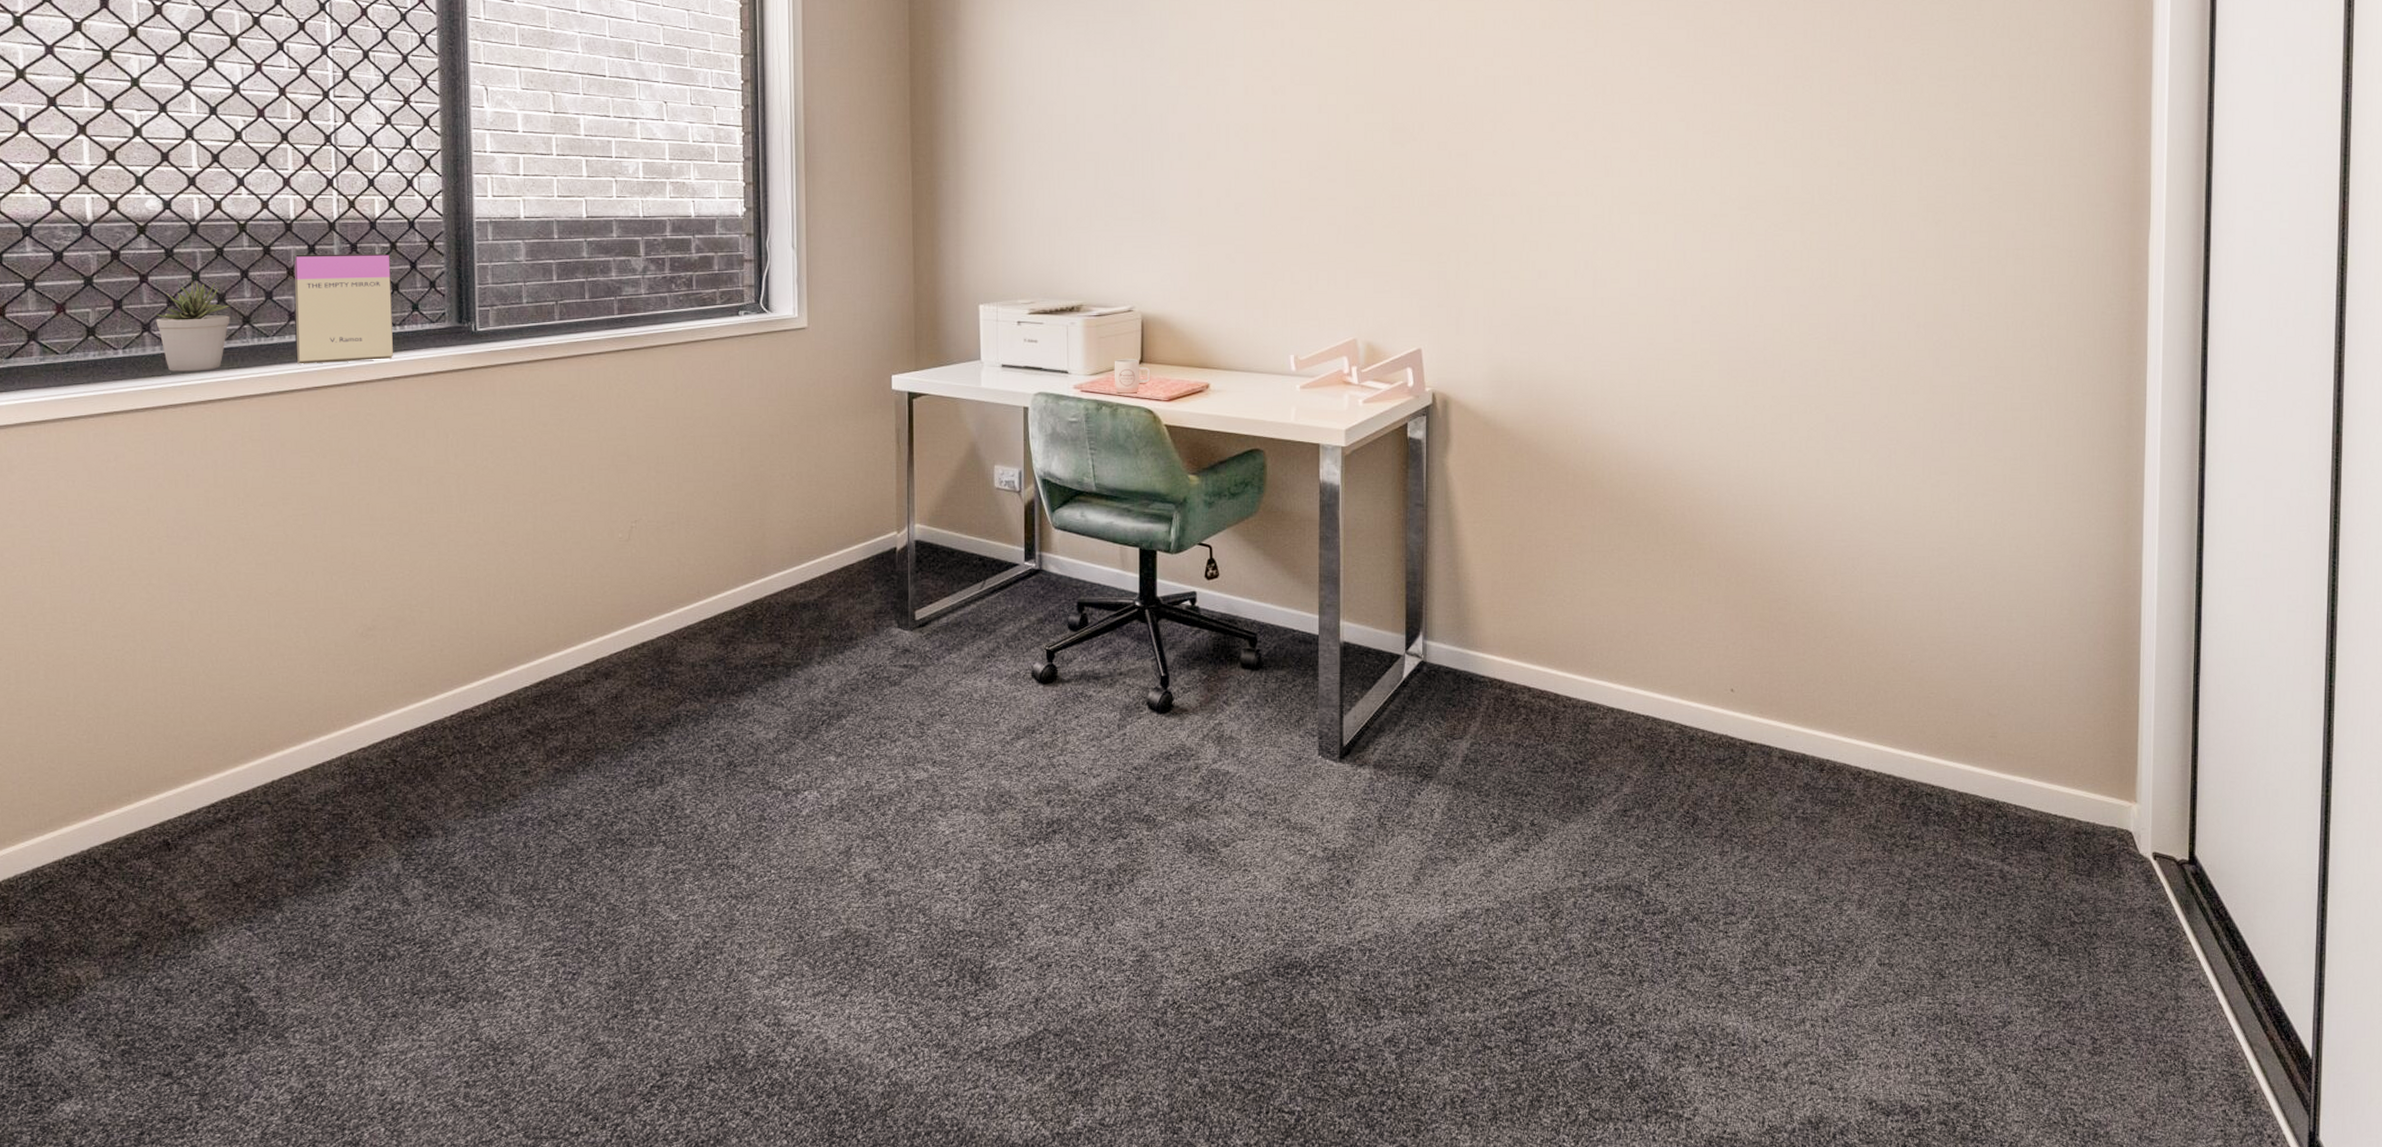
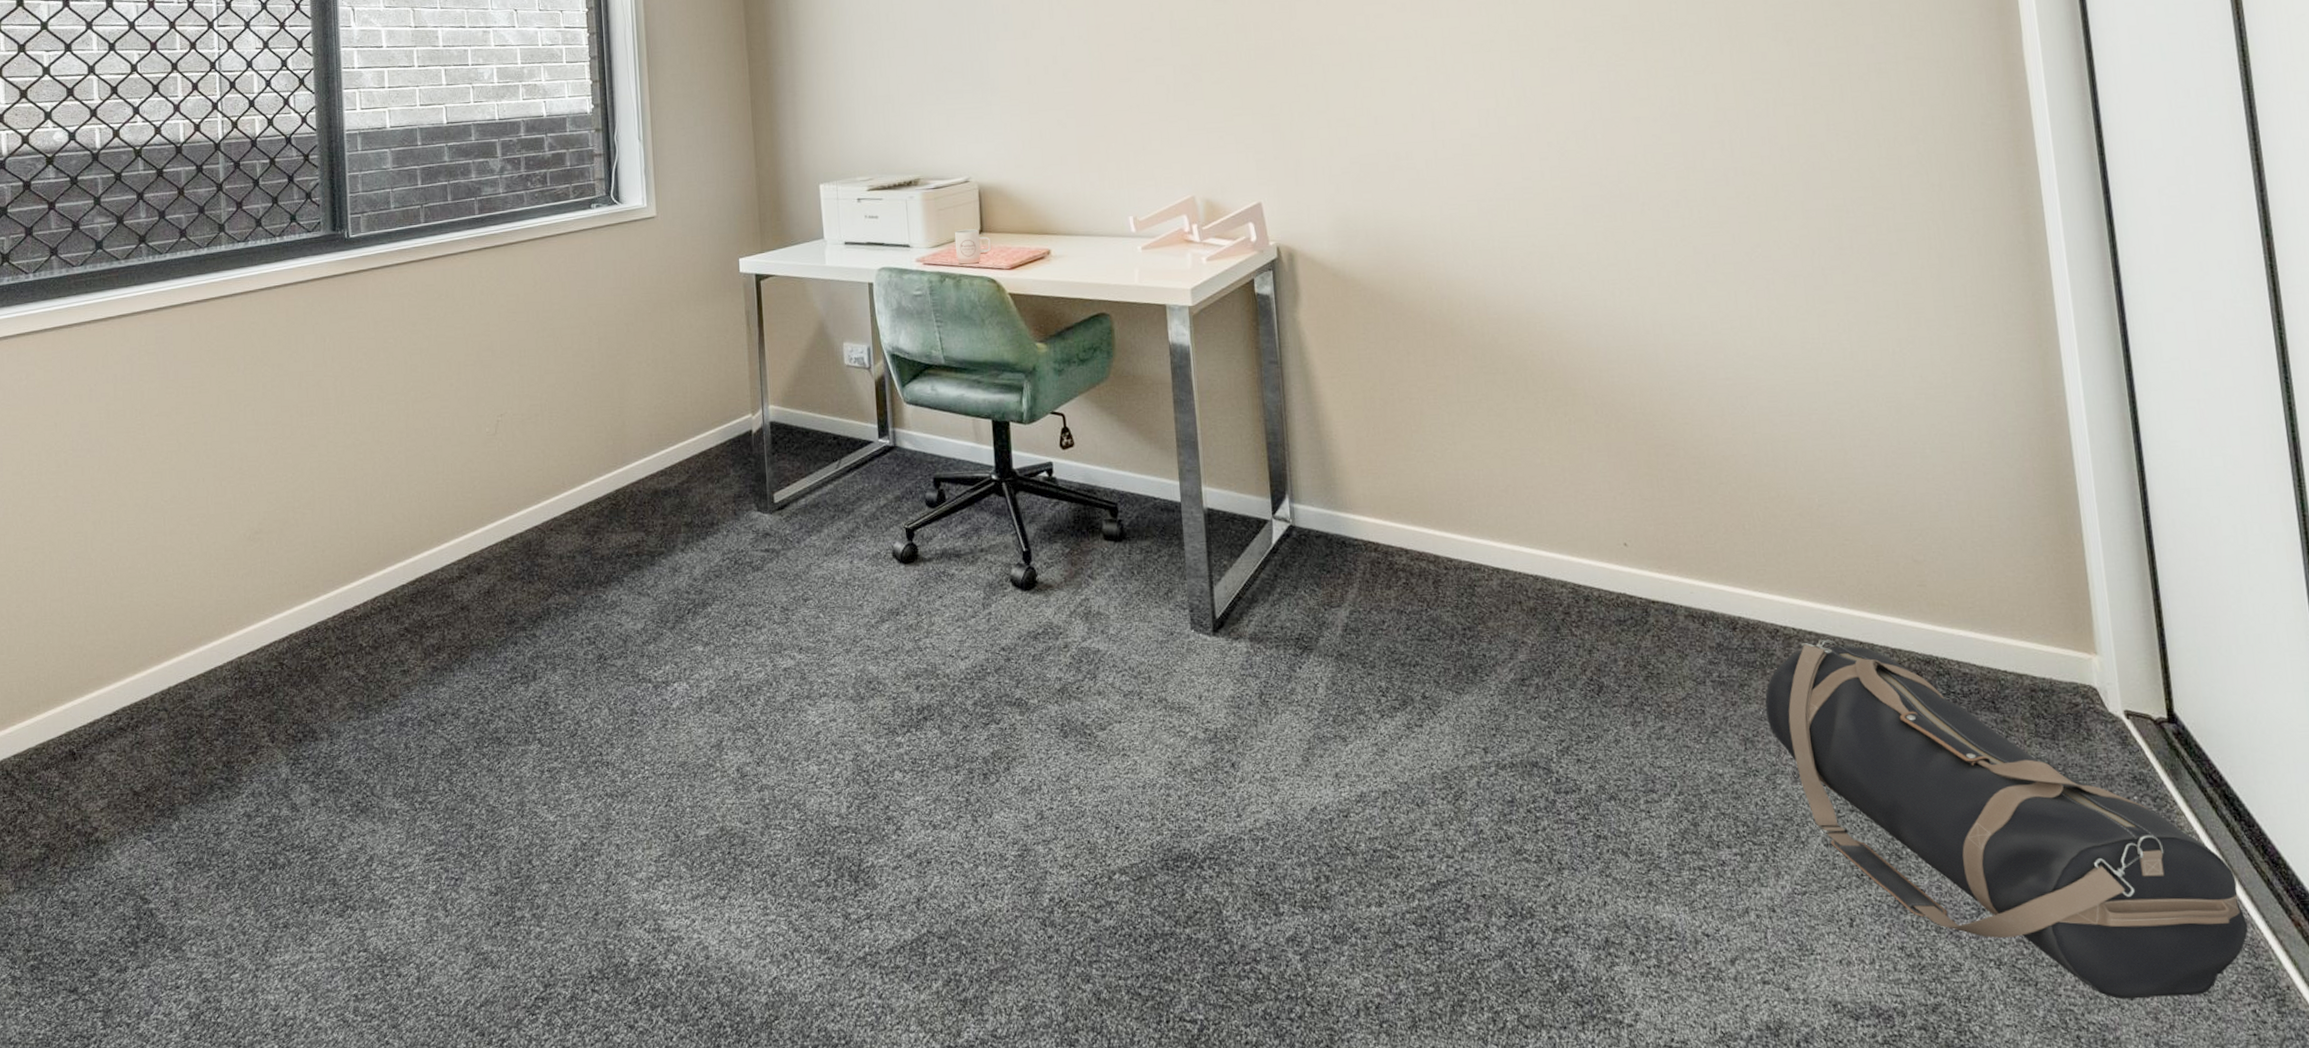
potted plant: present [156,282,230,373] -> none [62,206,128,293]
books: present [293,253,394,364] -> none [183,169,275,279]
duffel bag: none [1841,782,2230,1100] -> present [1765,639,2248,999]

